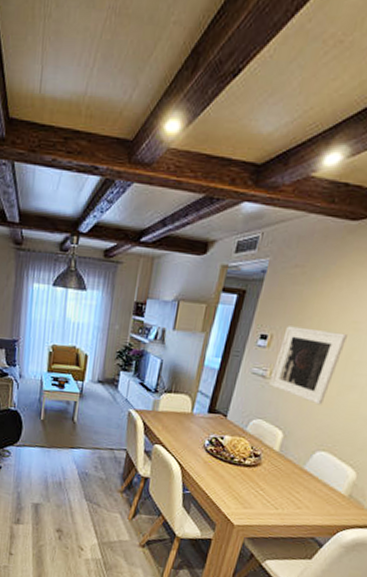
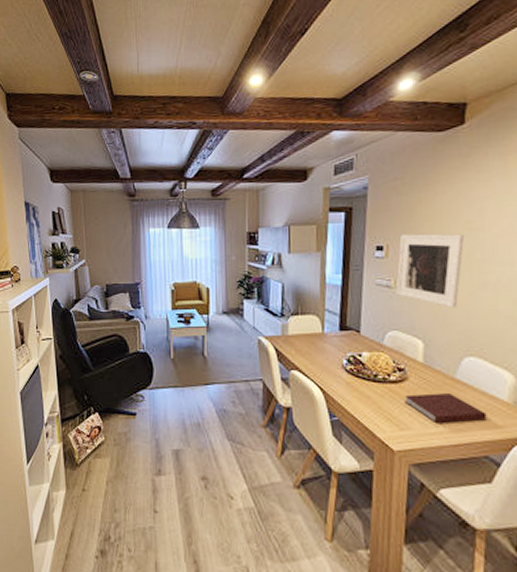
notebook: none [254,478,323,508] -> present [405,393,487,424]

